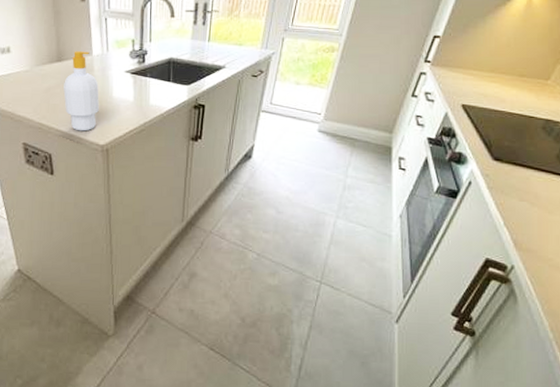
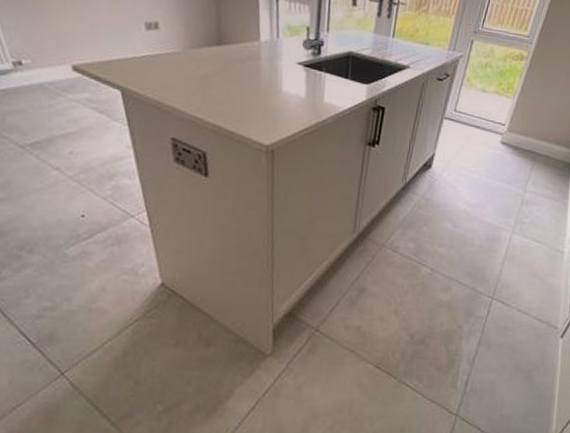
soap bottle: present [63,51,99,131] -> none [223,34,266,129]

